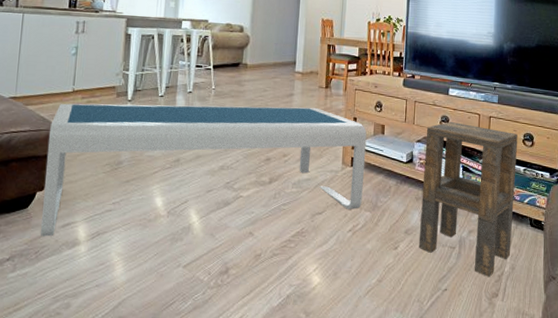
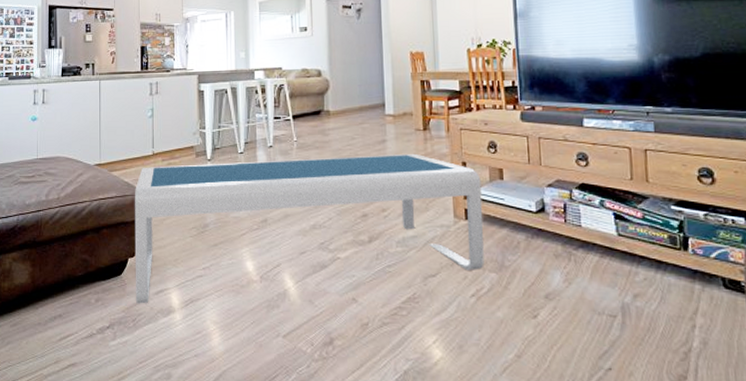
side table: present [418,122,518,277] -> none [558,160,699,354]

